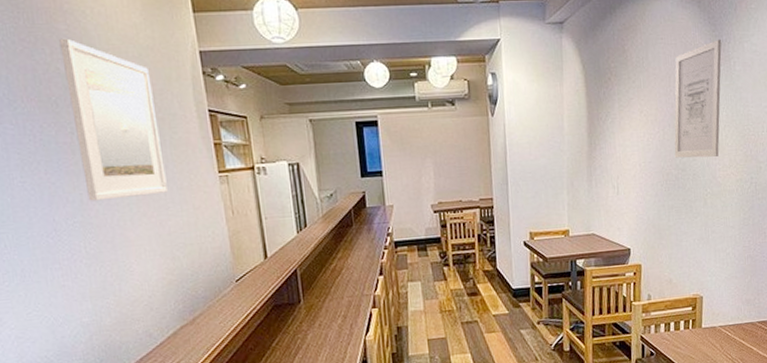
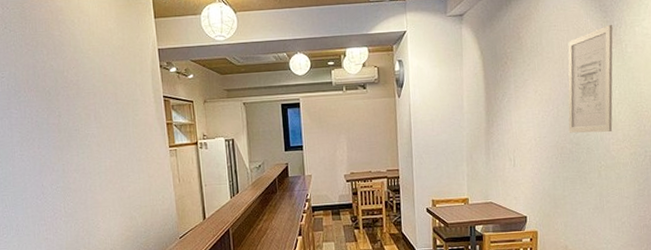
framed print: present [59,38,168,201] -> none [54,42,129,170]

